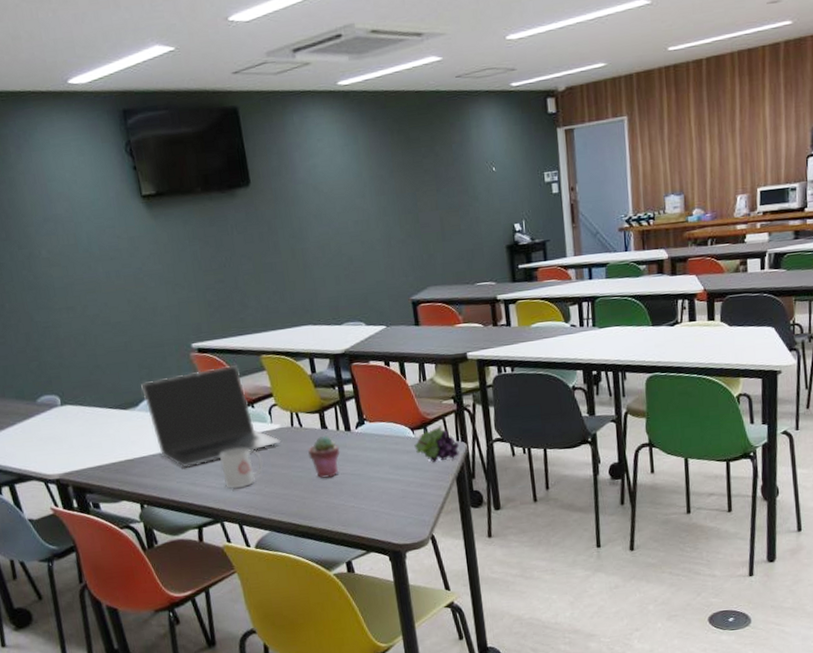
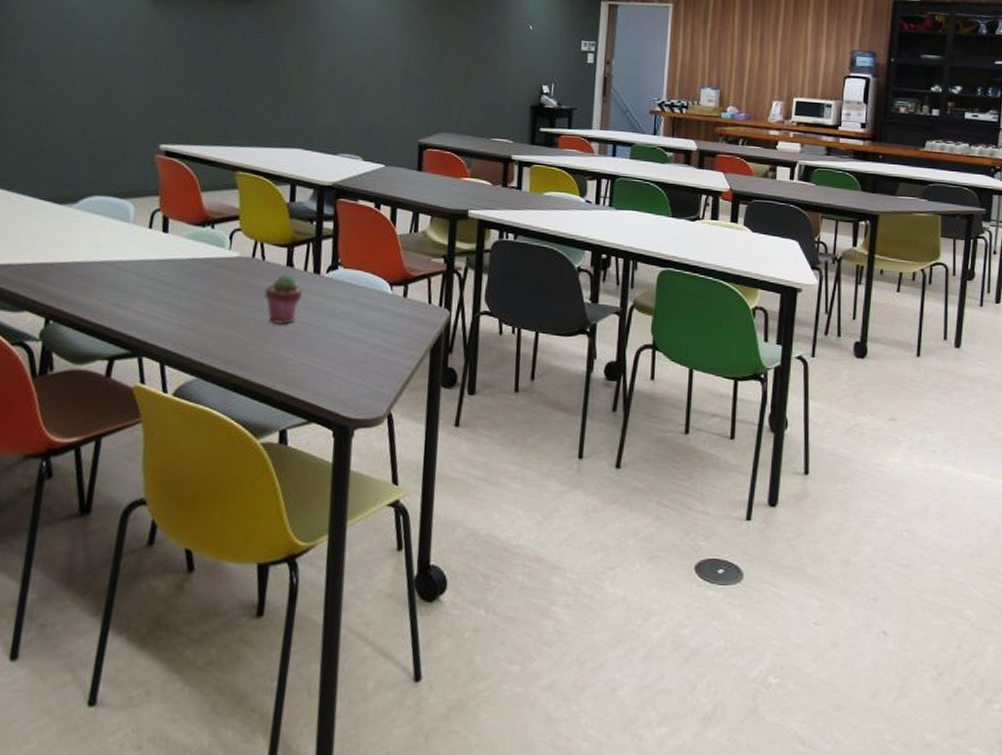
laptop: present [141,365,281,468] -> none [86,175,236,285]
mug: present [219,447,264,490] -> none [156,270,210,320]
fruit: present [414,426,460,462] -> none [390,286,442,327]

